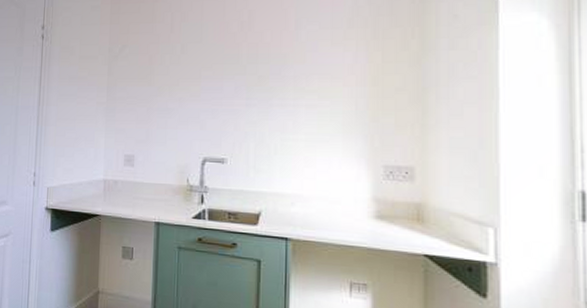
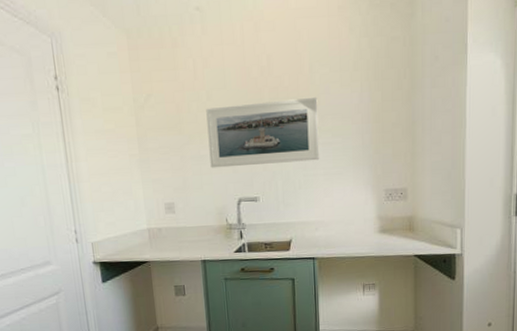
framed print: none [177,54,303,124] -> present [206,96,320,168]

